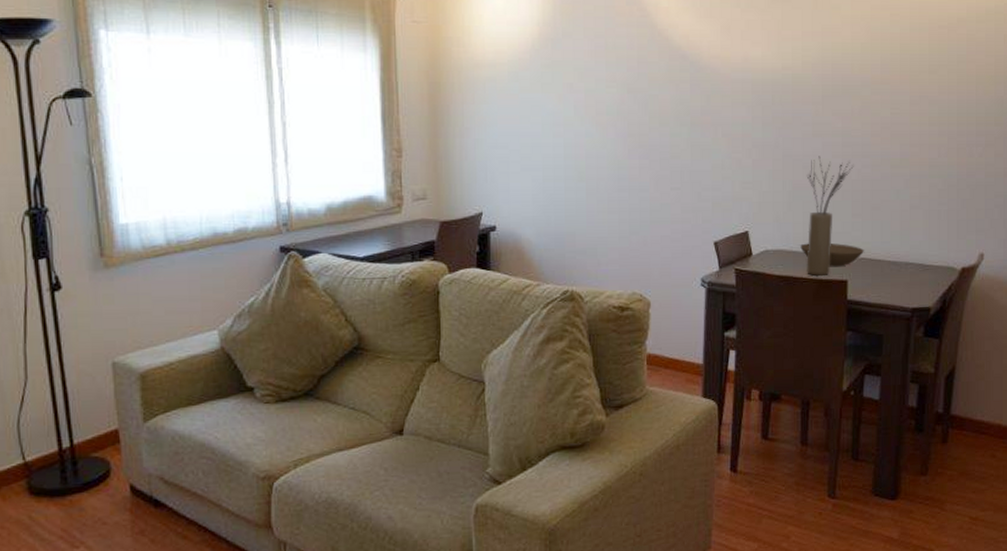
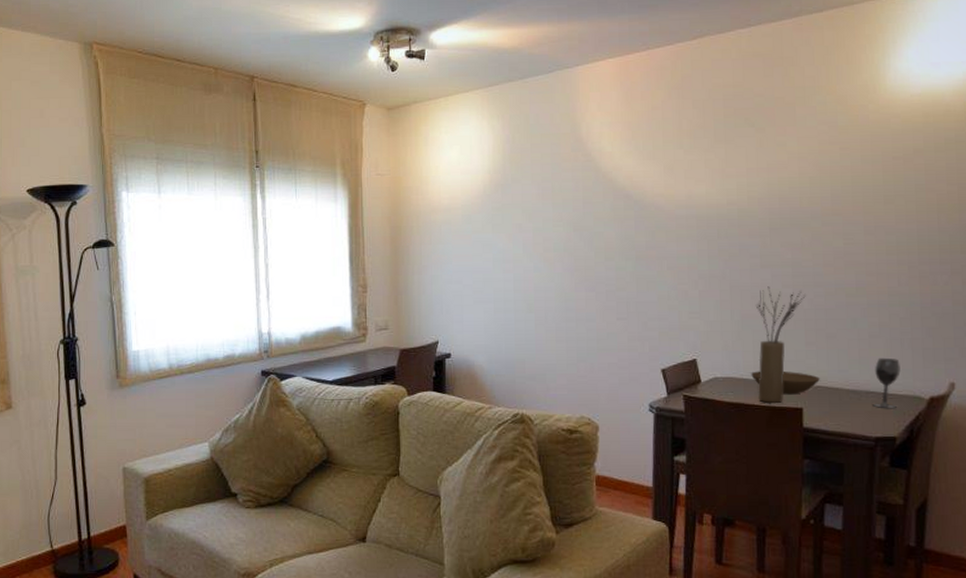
wine glass: none [911,229,937,280] -> present [873,357,901,409]

